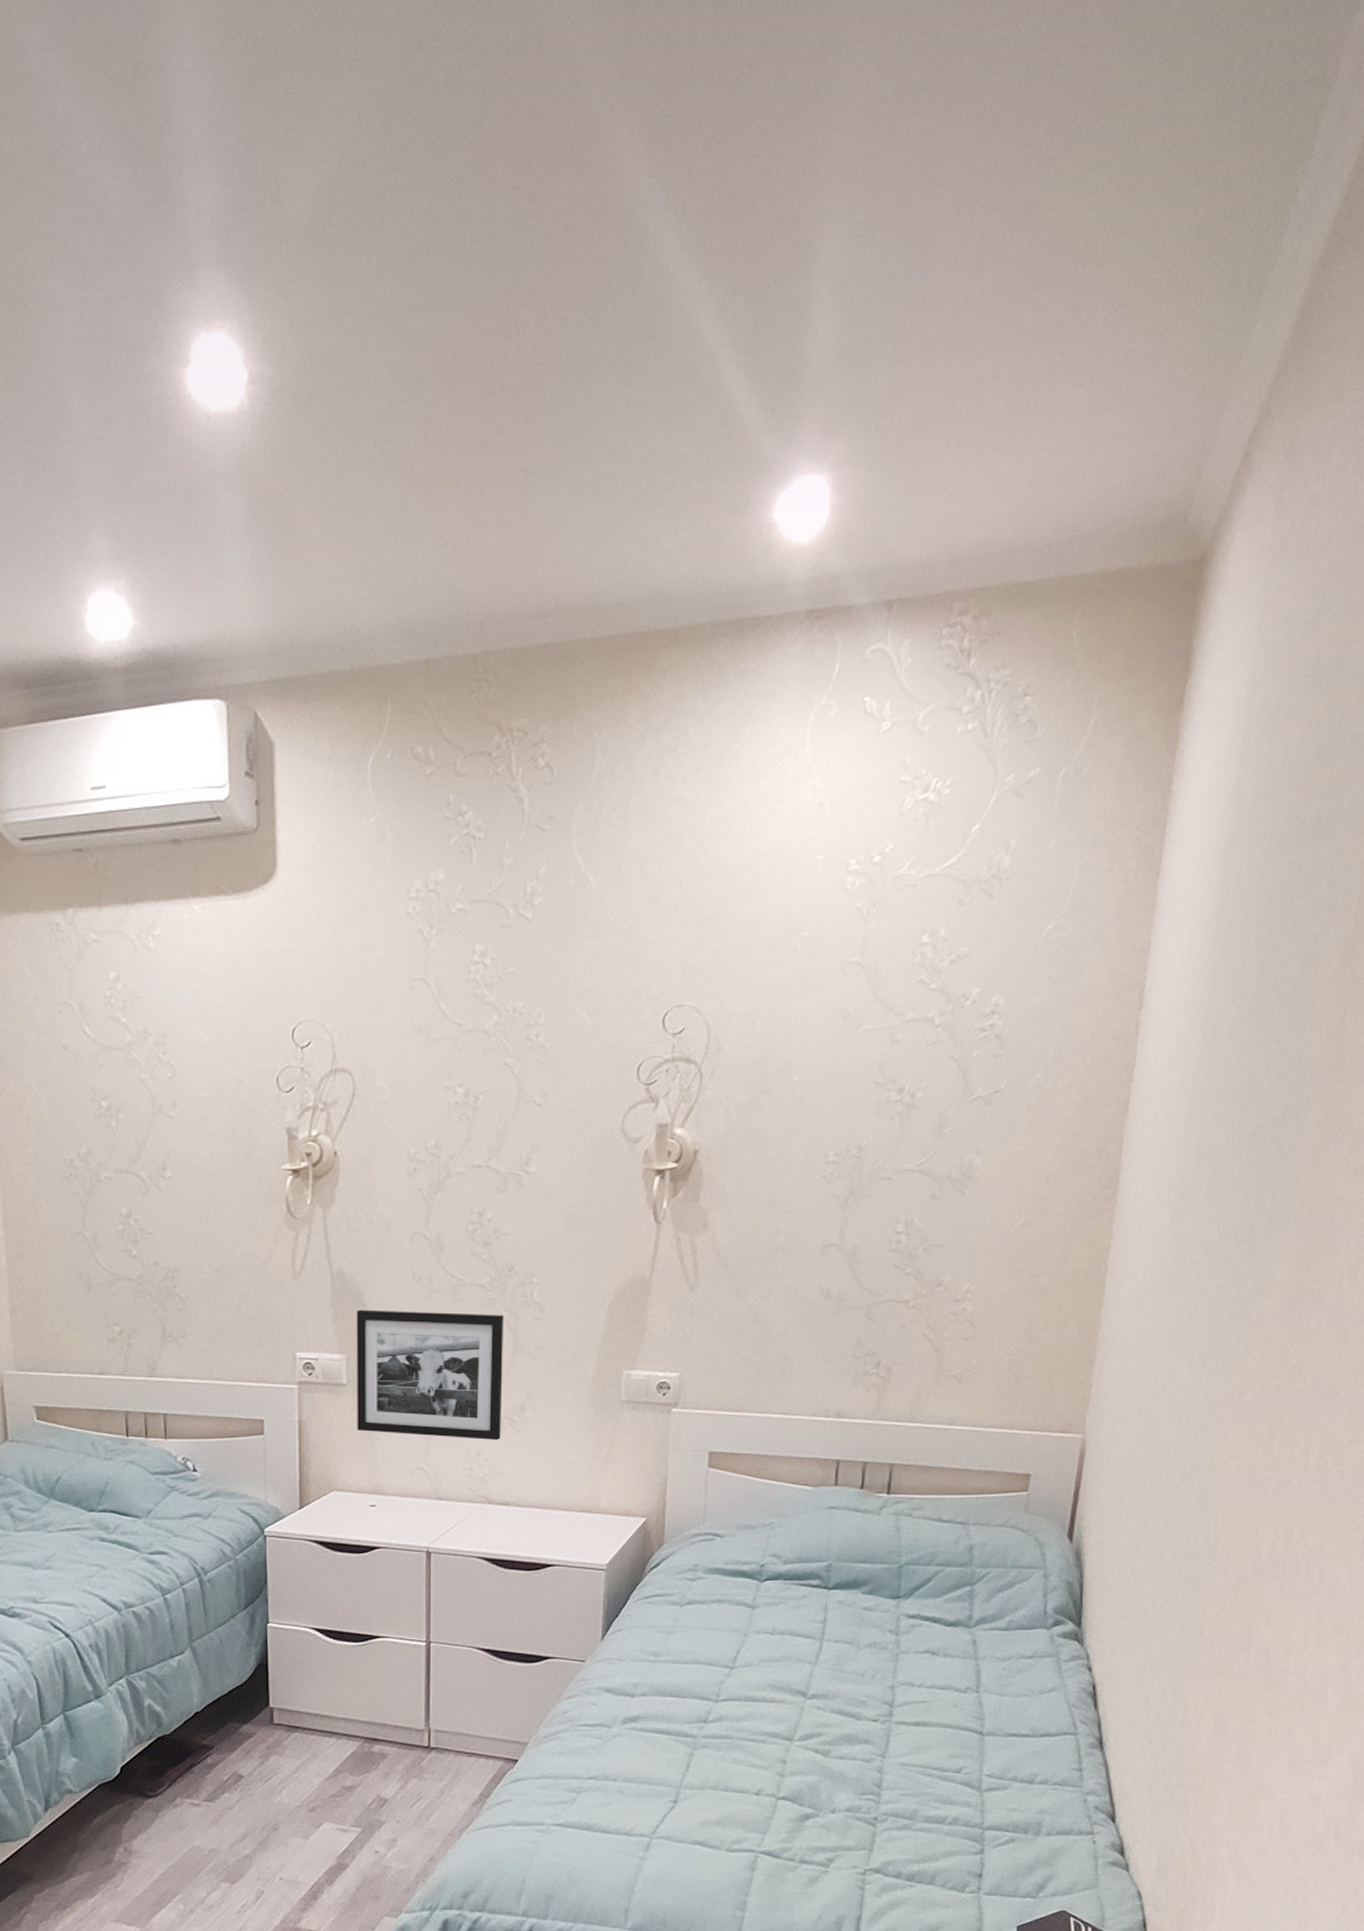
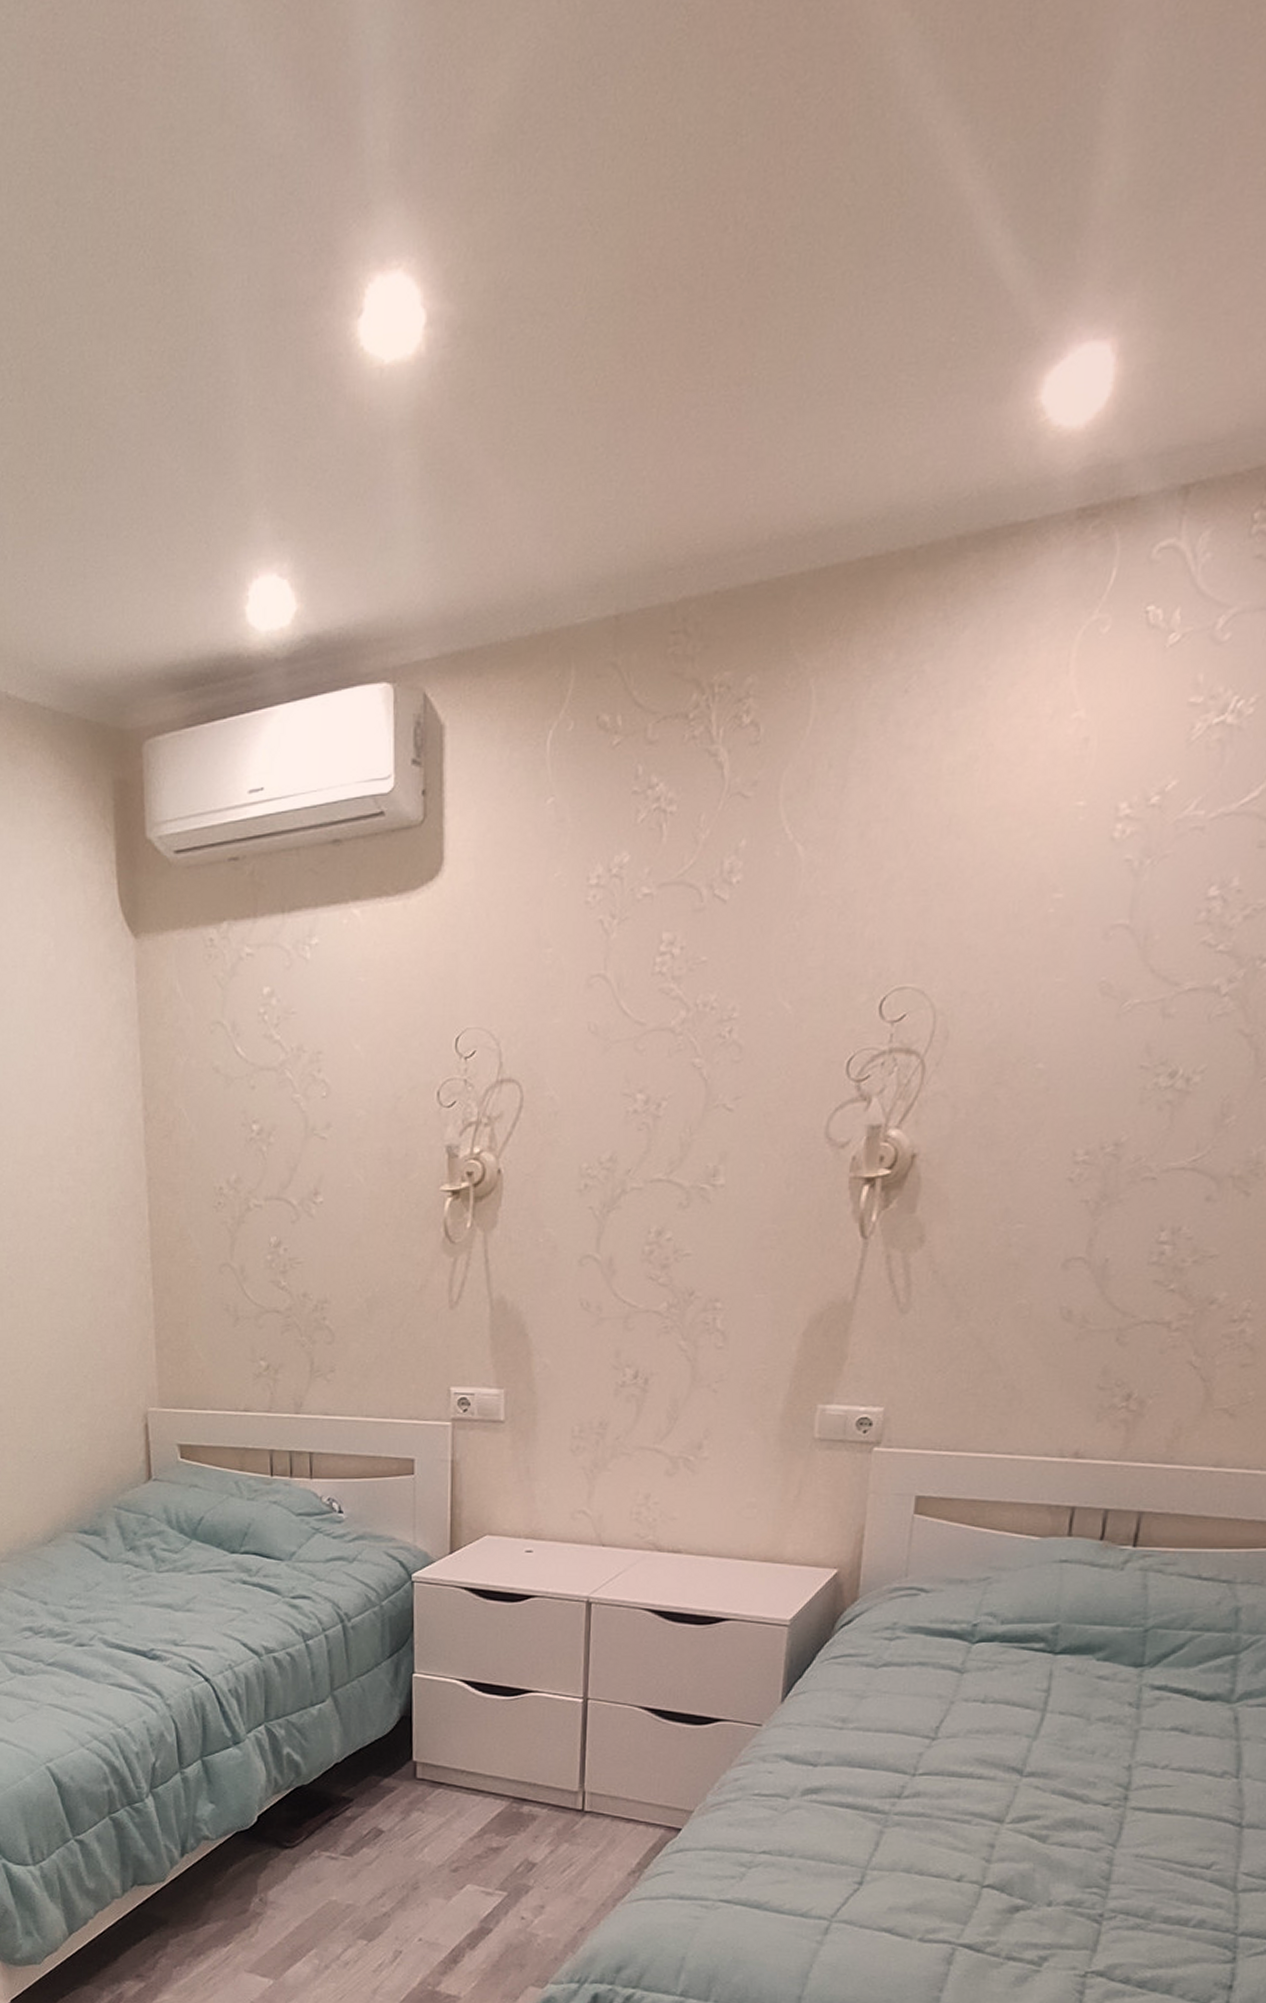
picture frame: present [356,1309,504,1441] -> none [514,1340,681,1483]

